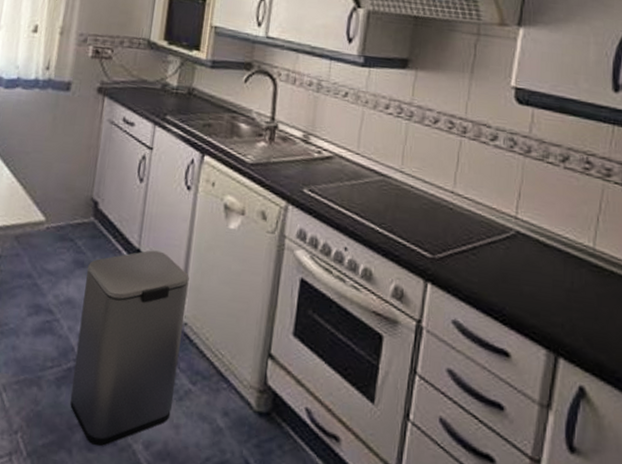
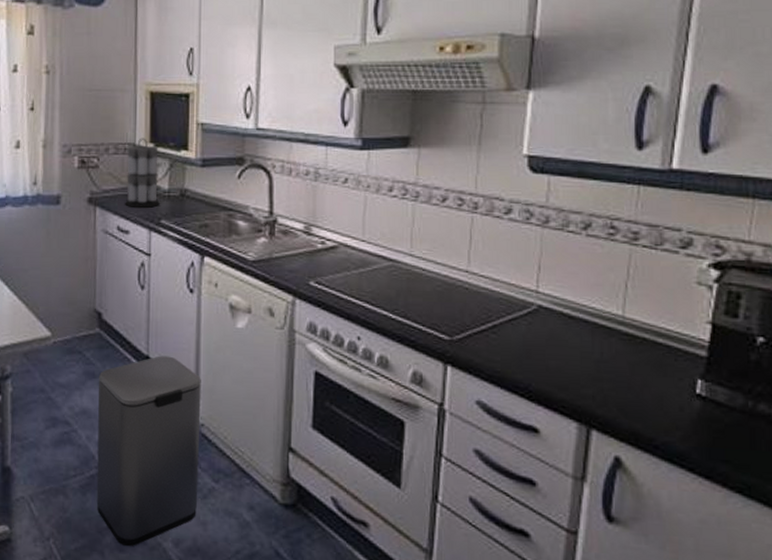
spice rack: none [133,34,172,103] -> present [125,138,160,208]

